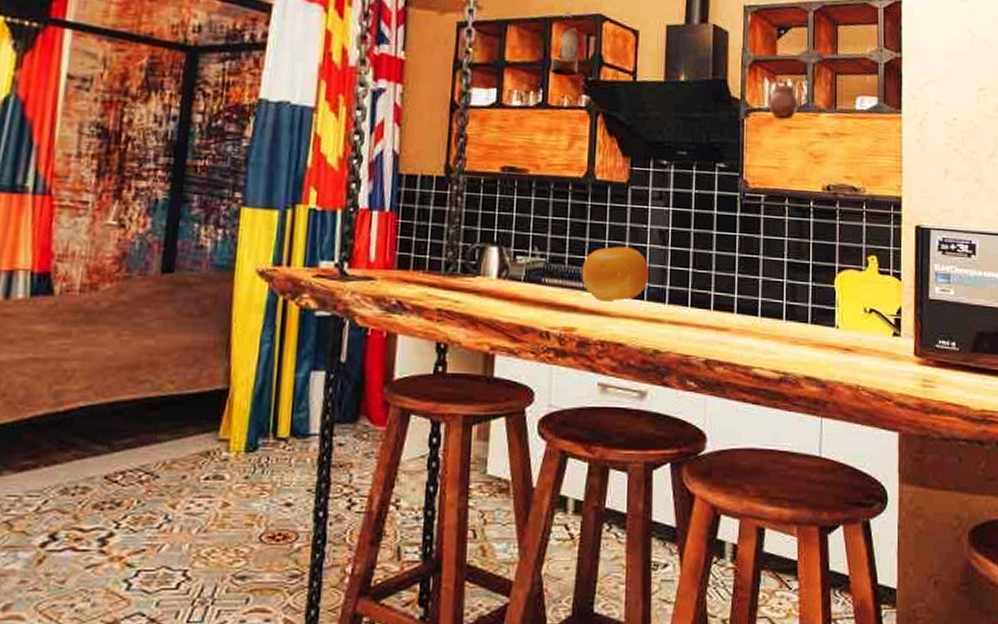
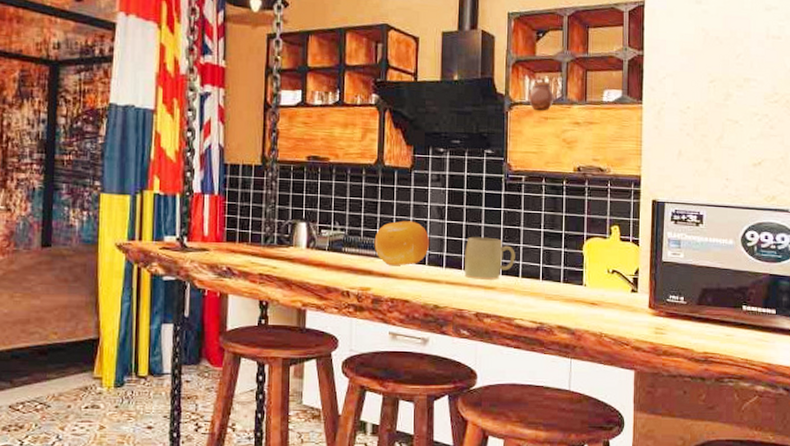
decorative bottle: present [551,12,579,77] -> none [346,22,369,79]
mug: none [691,266,753,320] -> present [464,236,515,280]

